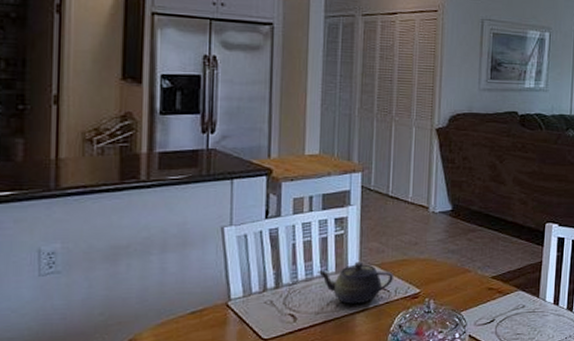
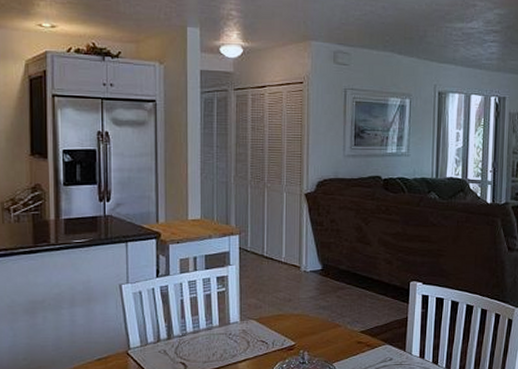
teapot: present [317,261,393,305] -> none [203,316,270,355]

